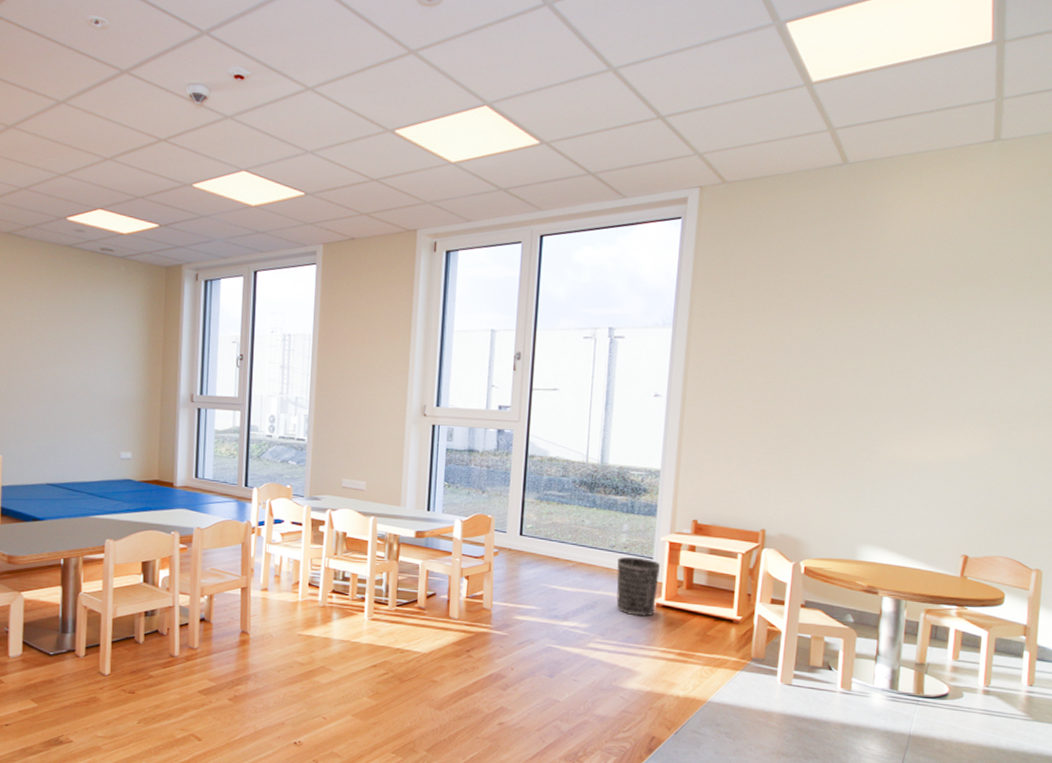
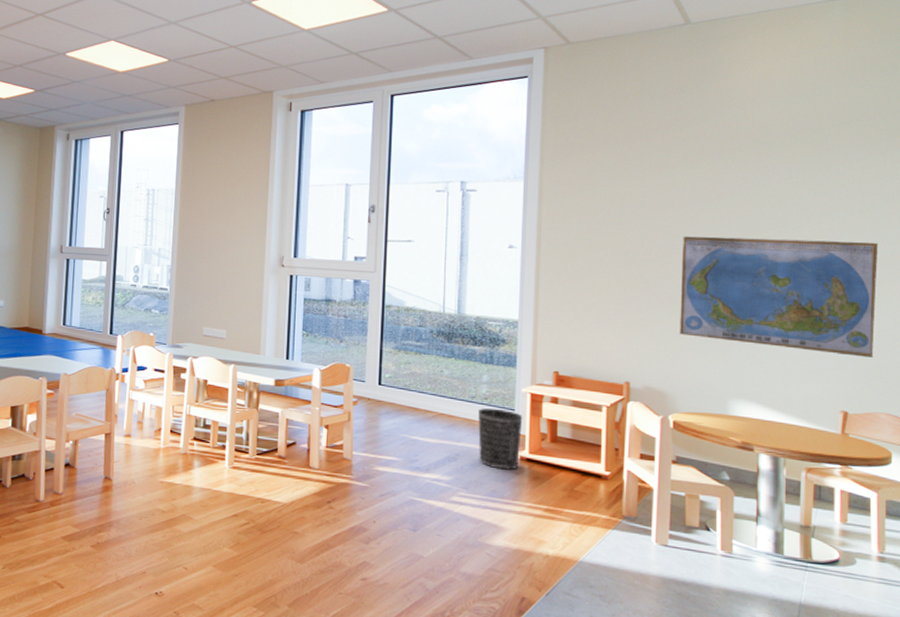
world map: none [815,385,1011,503] -> present [679,236,878,357]

